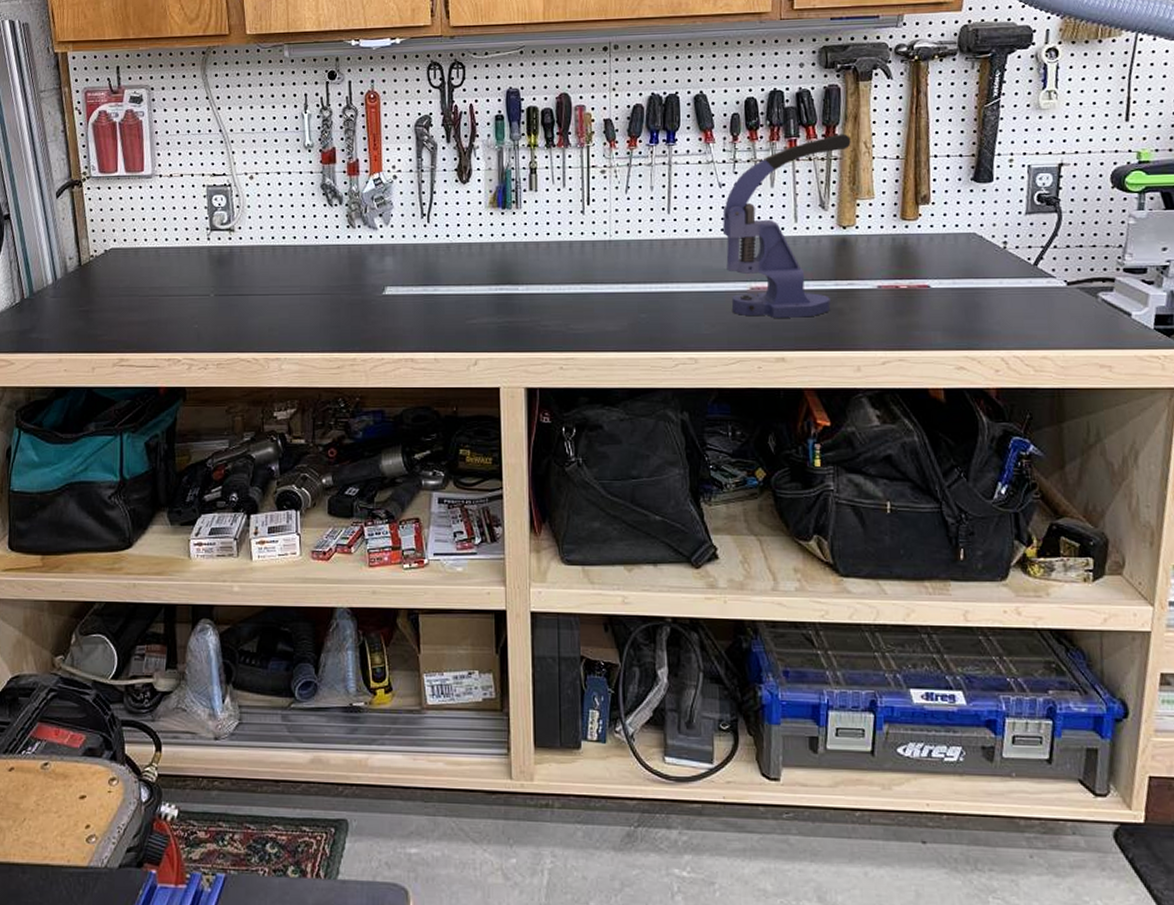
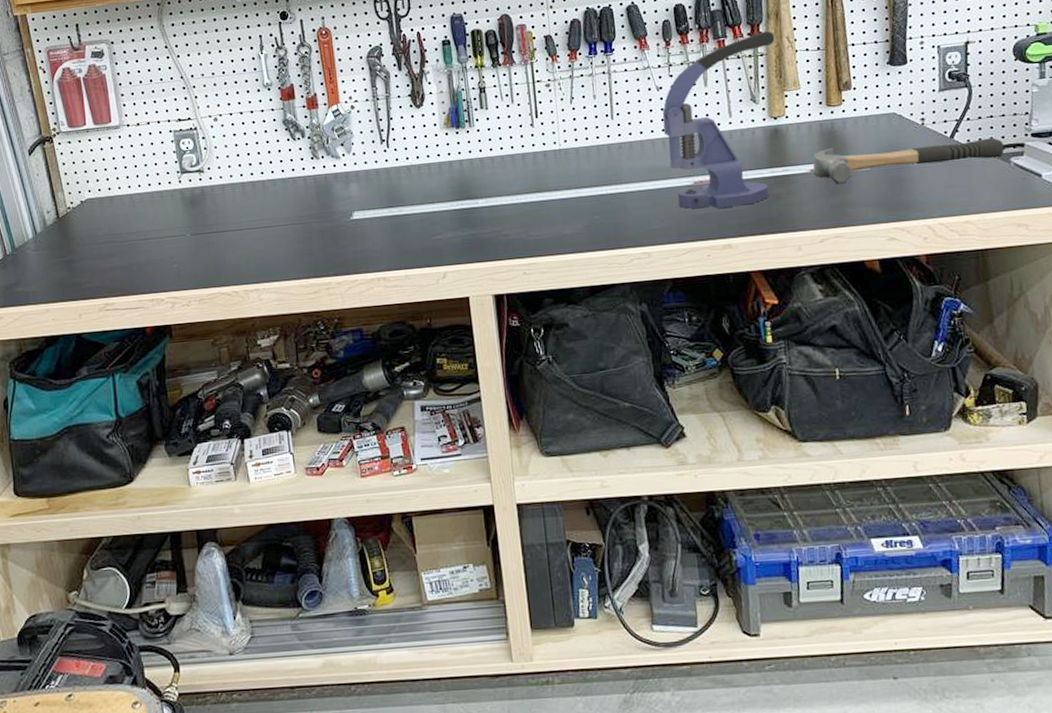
claw hammer: none [880,265,1092,304] -> present [812,138,1005,184]

